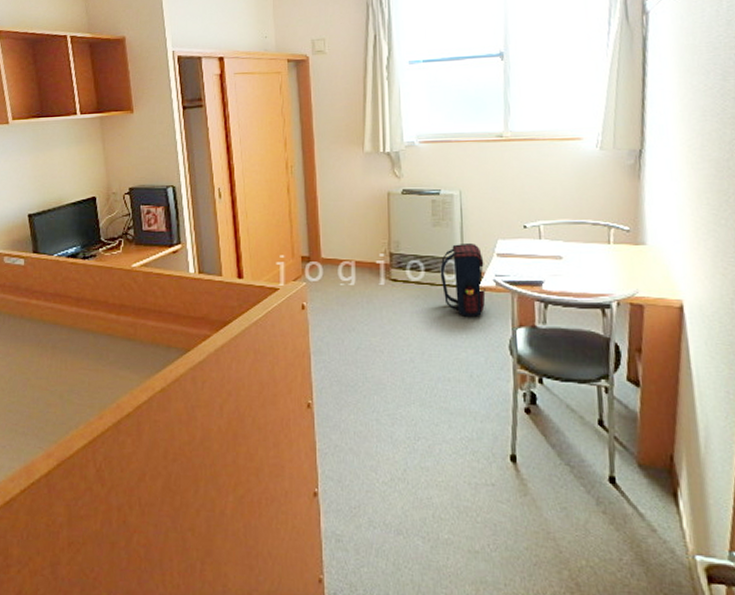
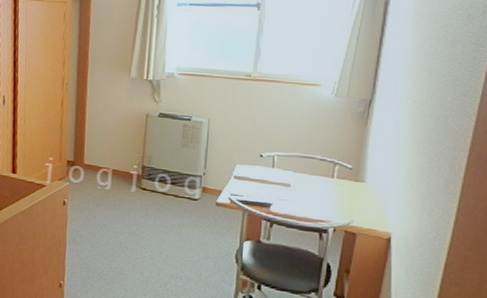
satchel: present [440,242,486,316] -> none [183,164,222,228]

